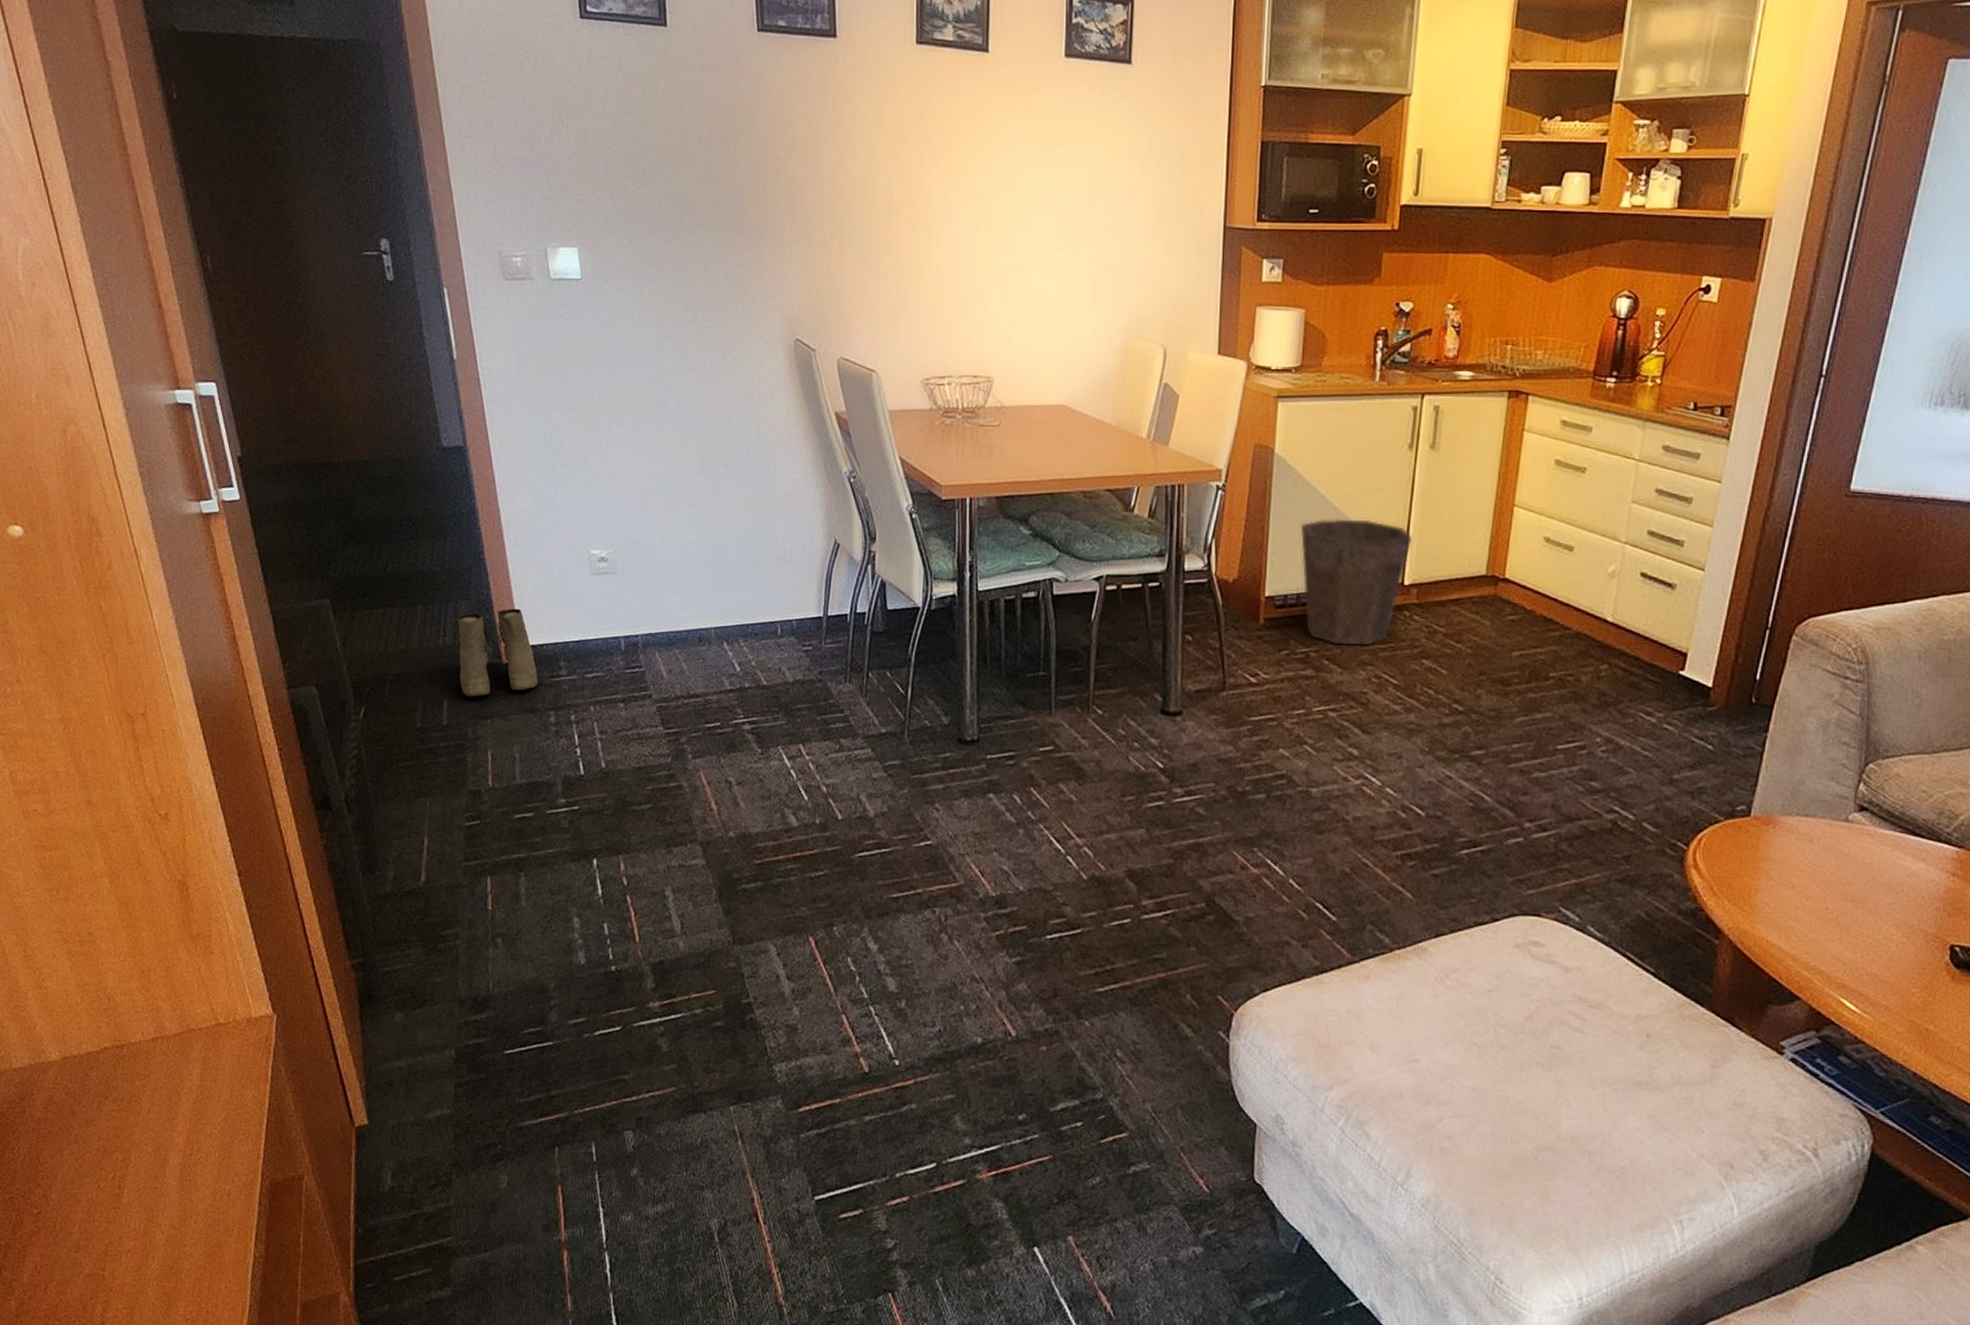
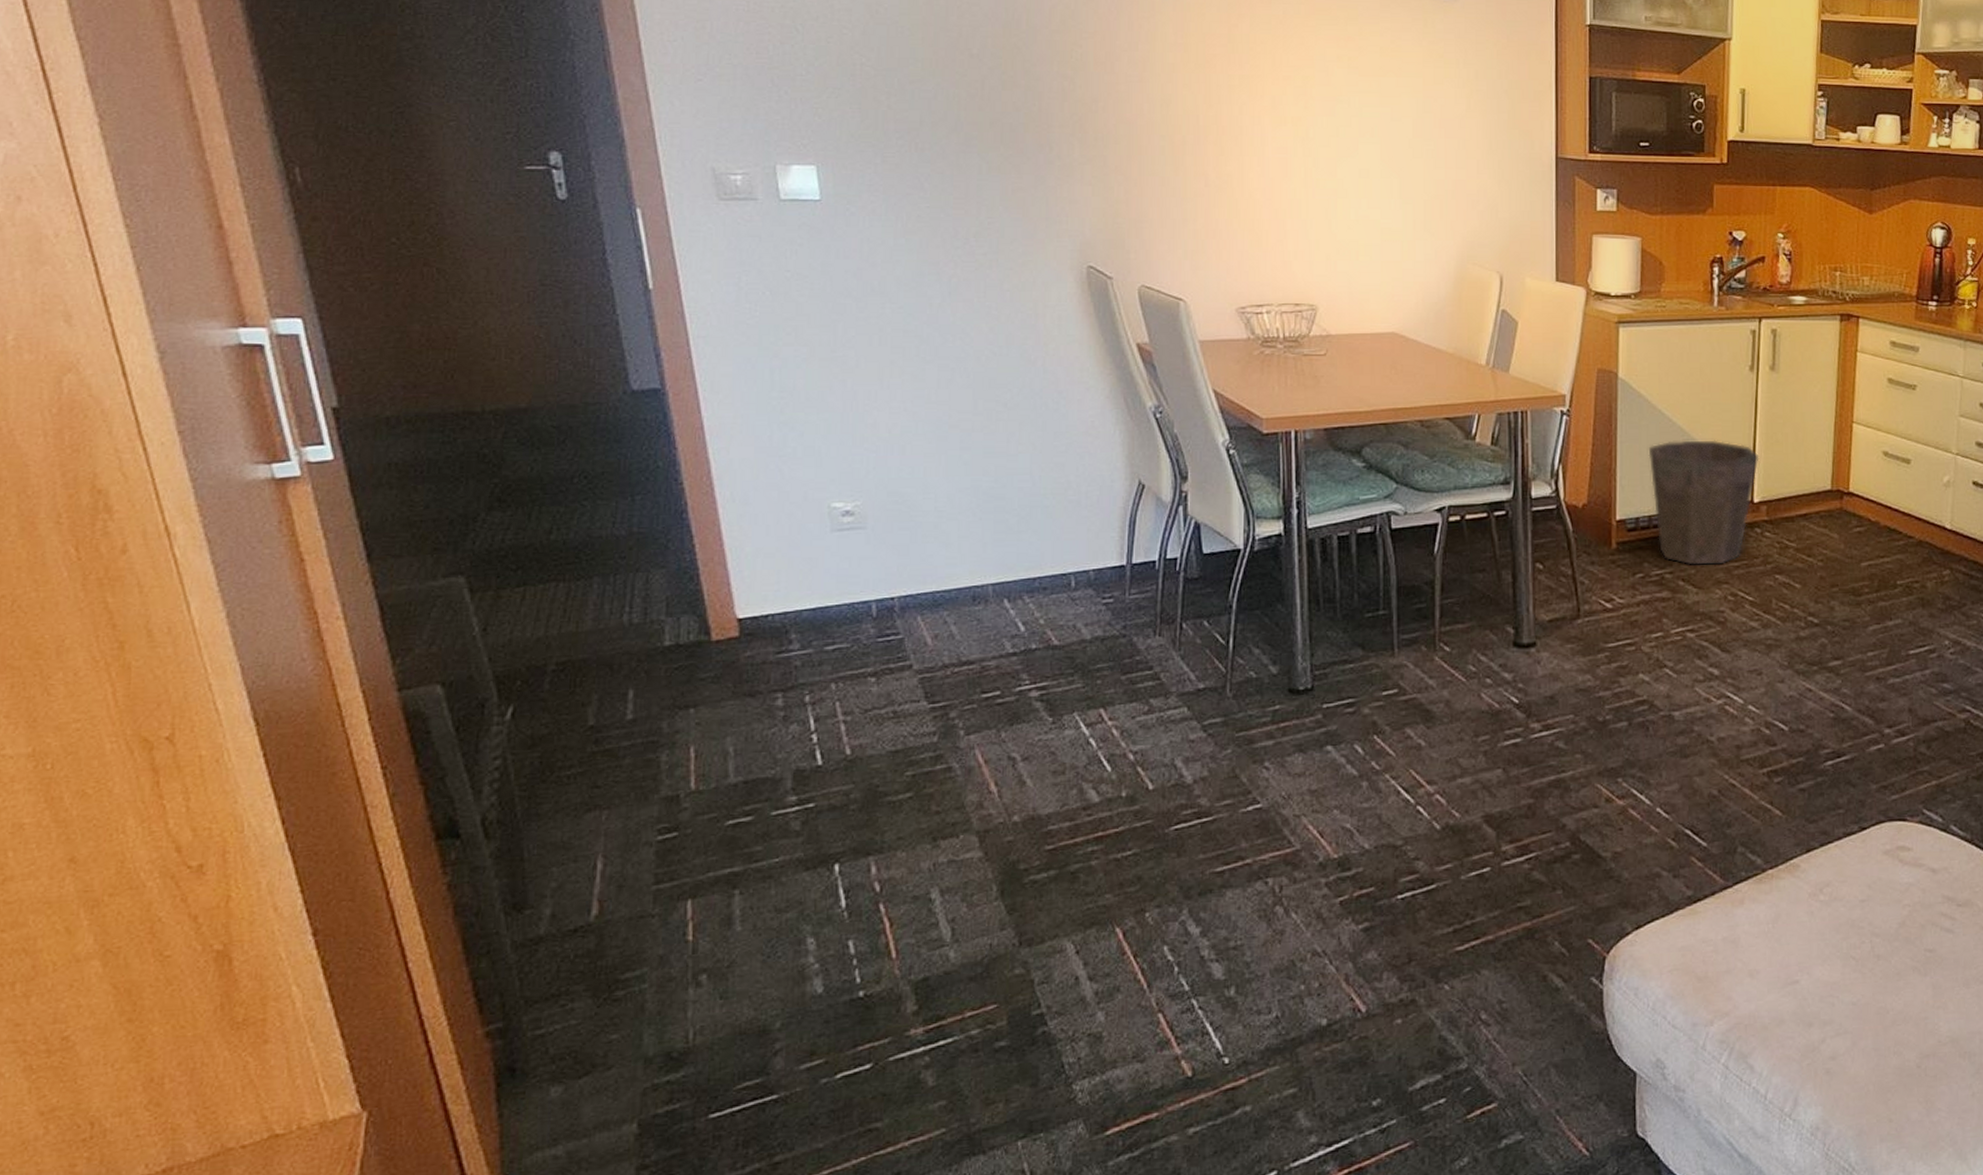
boots: present [458,608,539,698] -> none [649,575,761,684]

